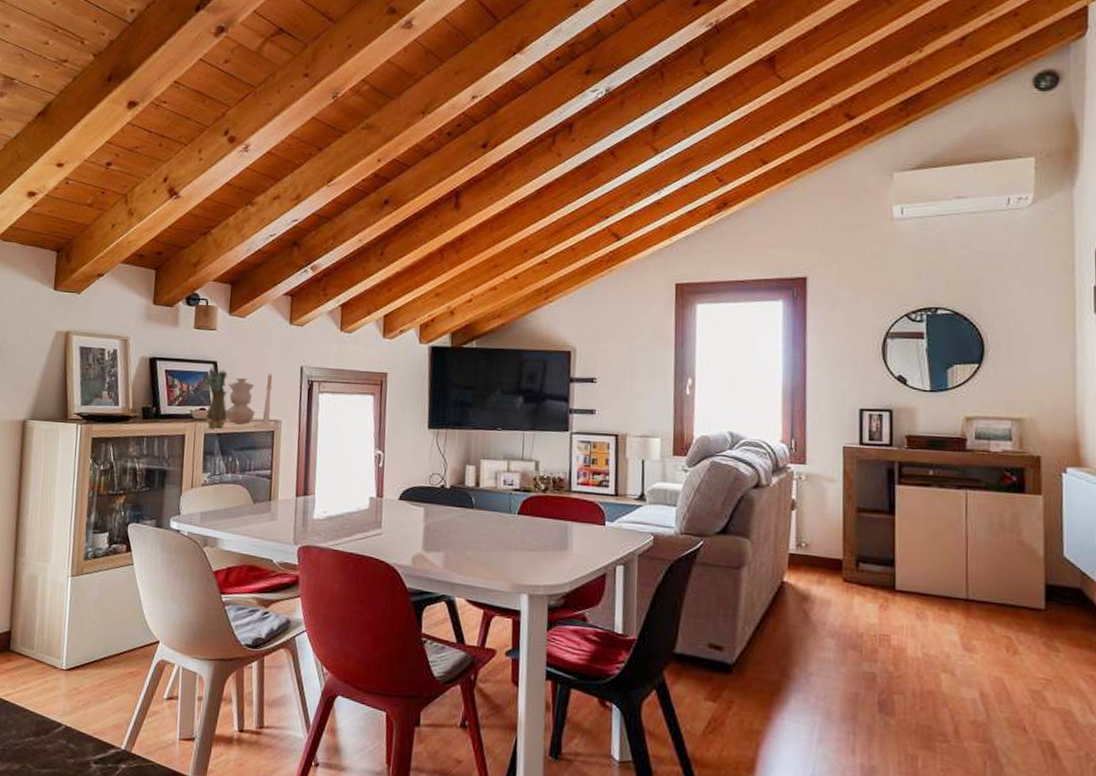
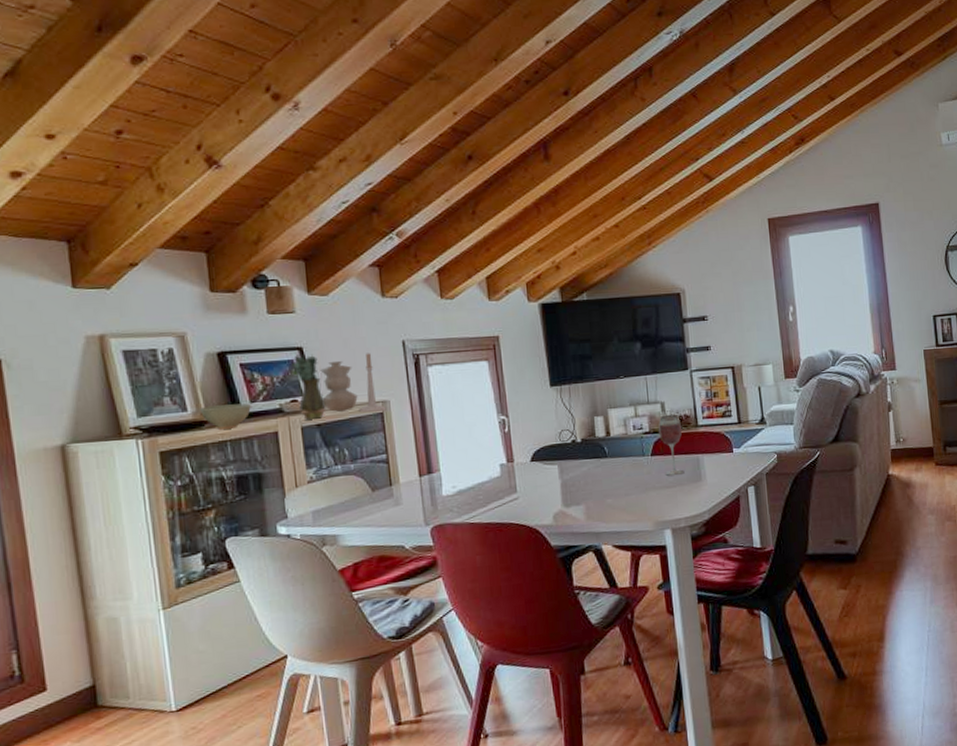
bowl: none [127,403,168,427] -> present [199,403,251,431]
wineglass: none [528,474,553,539] -> present [658,414,685,476]

